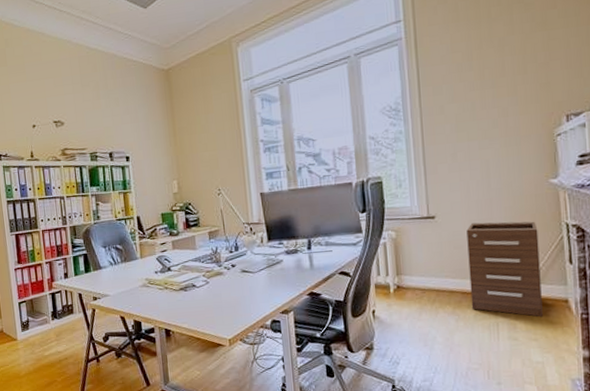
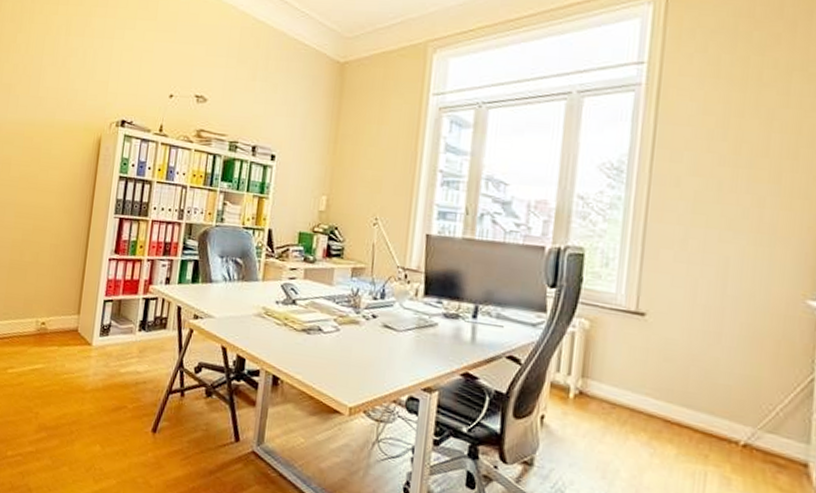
filing cabinet: present [466,221,543,317] -> none [674,333,781,479]

